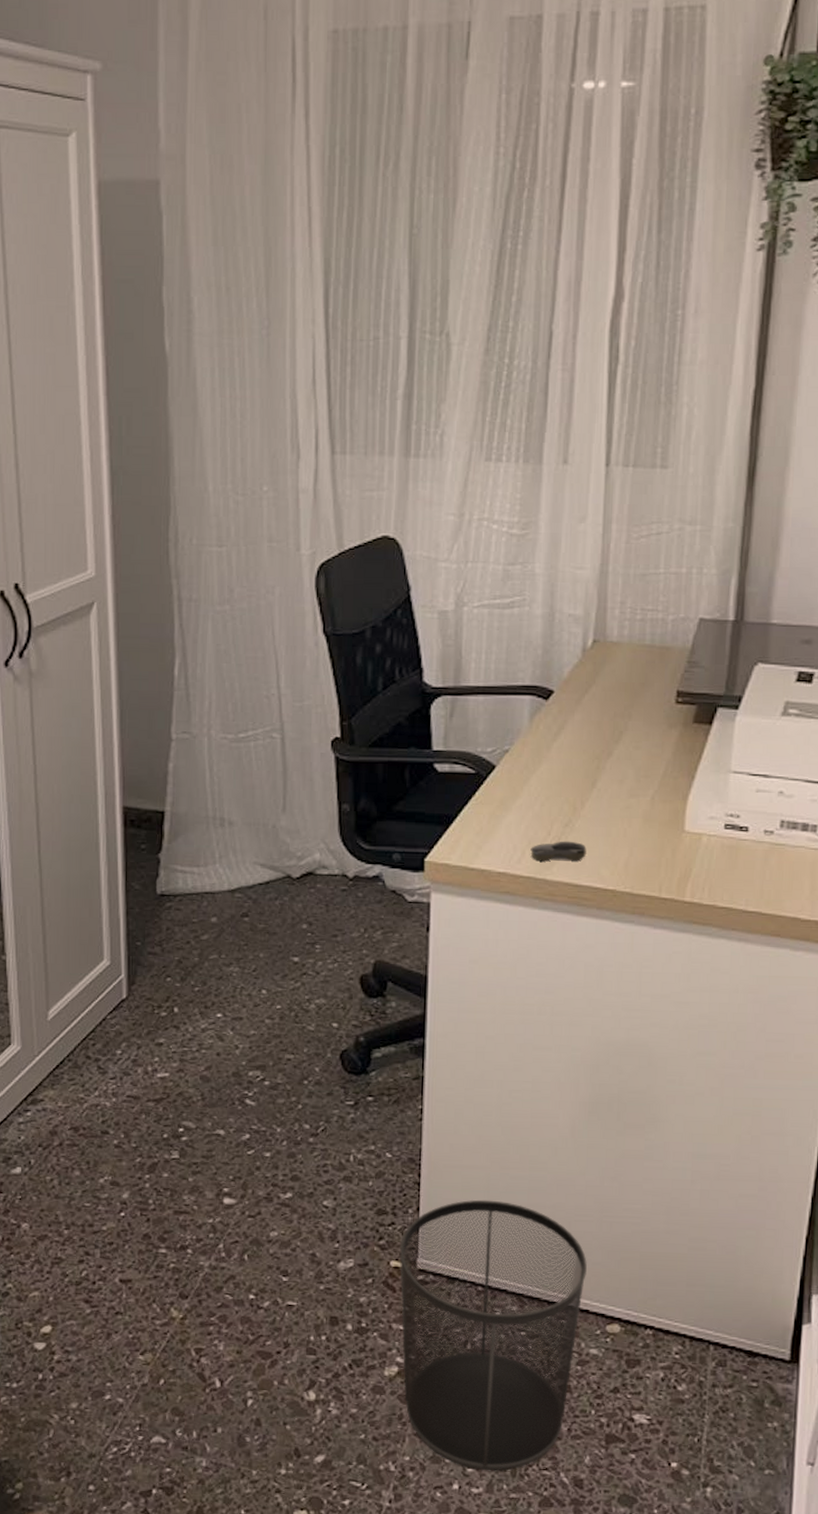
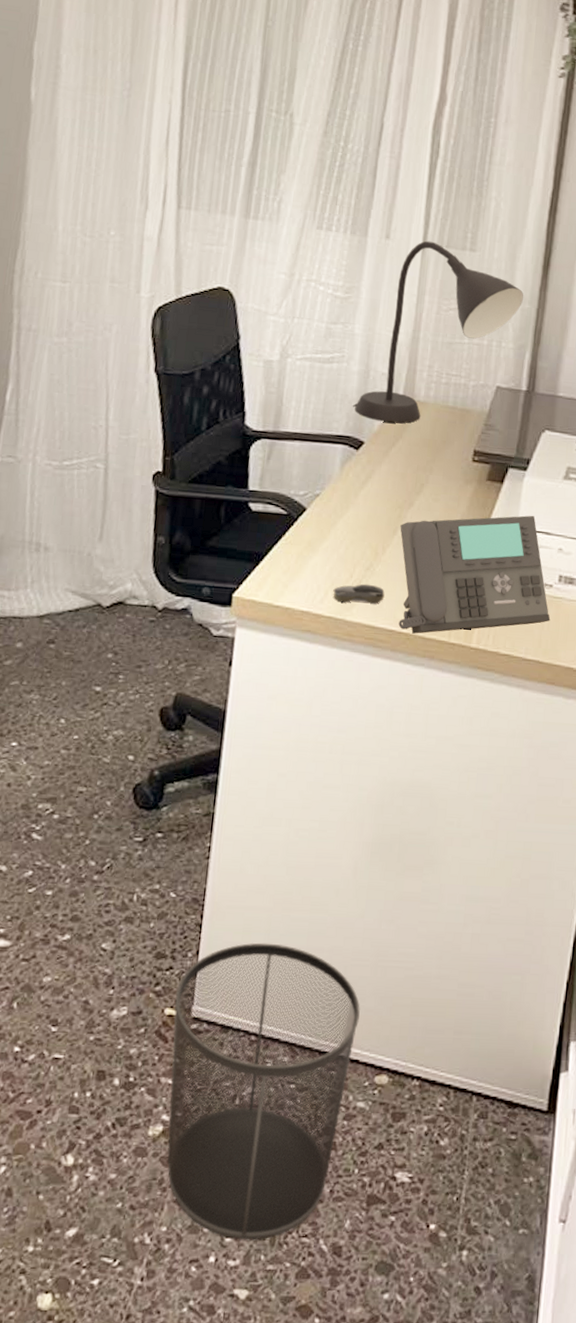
desk lamp: none [538,461,727,668] -> present [352,240,524,424]
phone: none [599,757,773,890] -> present [398,515,551,634]

